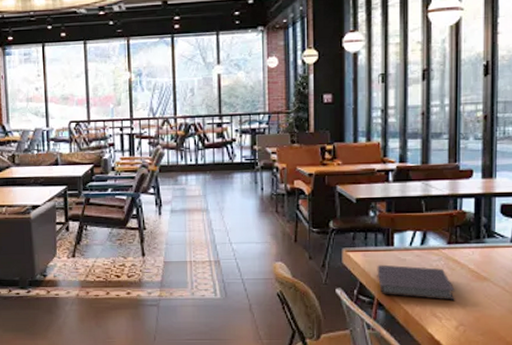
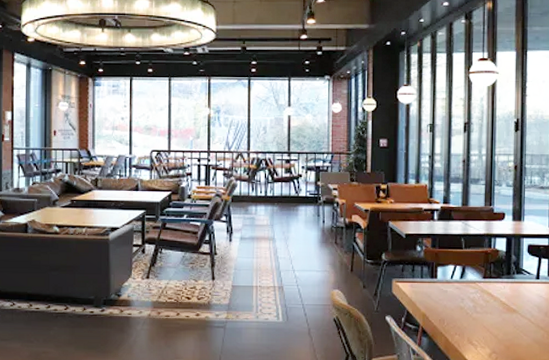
notebook: present [377,264,455,300] -> none [422,295,489,330]

